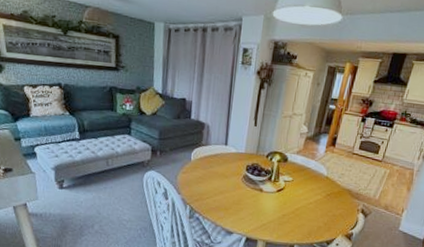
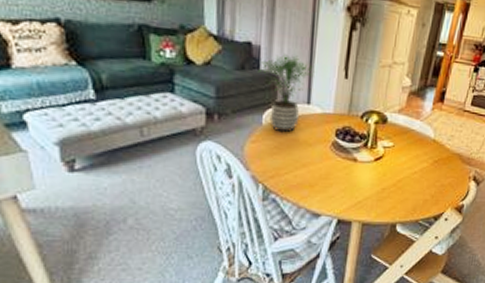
potted plant: none [189,107,231,167] -> present [257,54,314,133]

